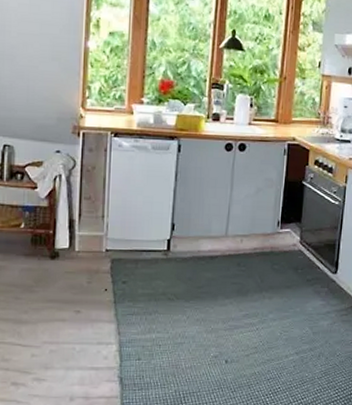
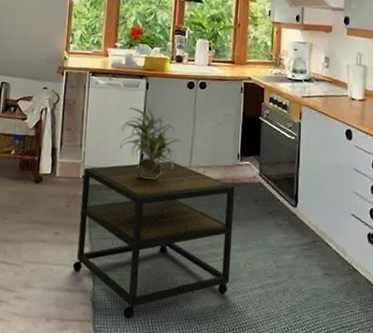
side table: none [97,230,274,392] -> present [72,161,235,319]
potted plant: none [147,173,217,252] -> present [119,107,181,180]

